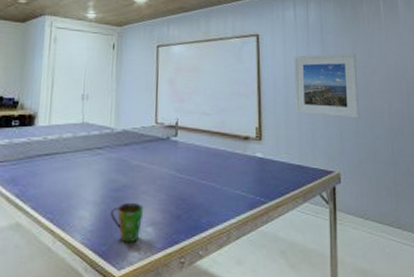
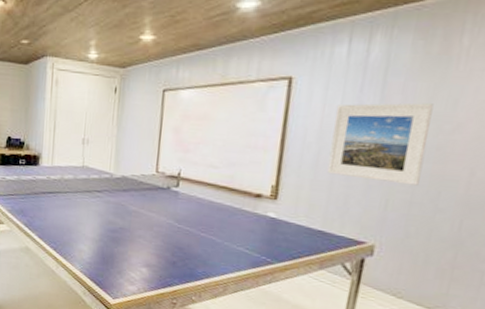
cup: present [110,202,144,242] -> none [107,243,140,278]

